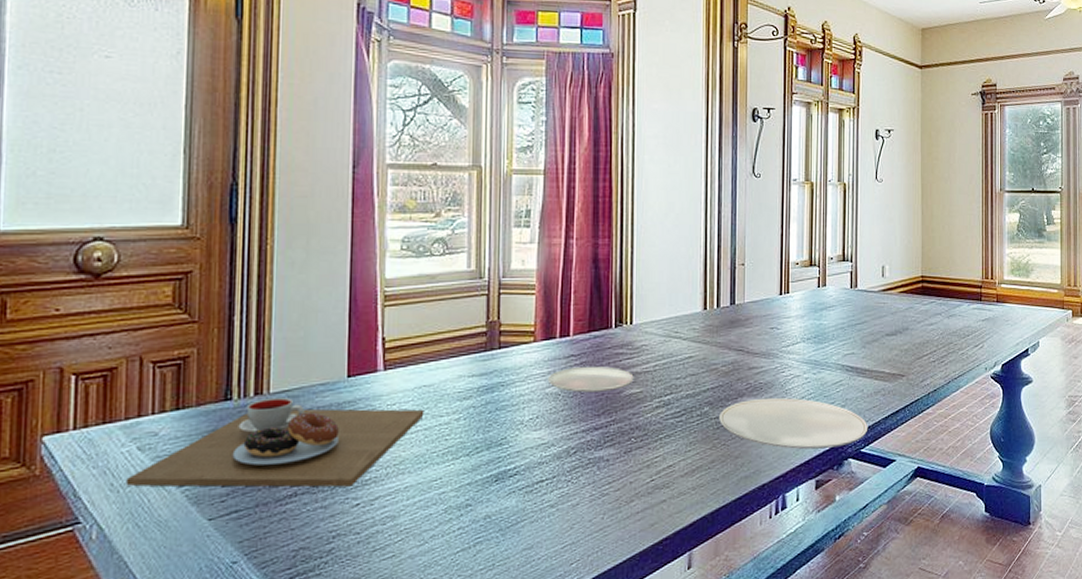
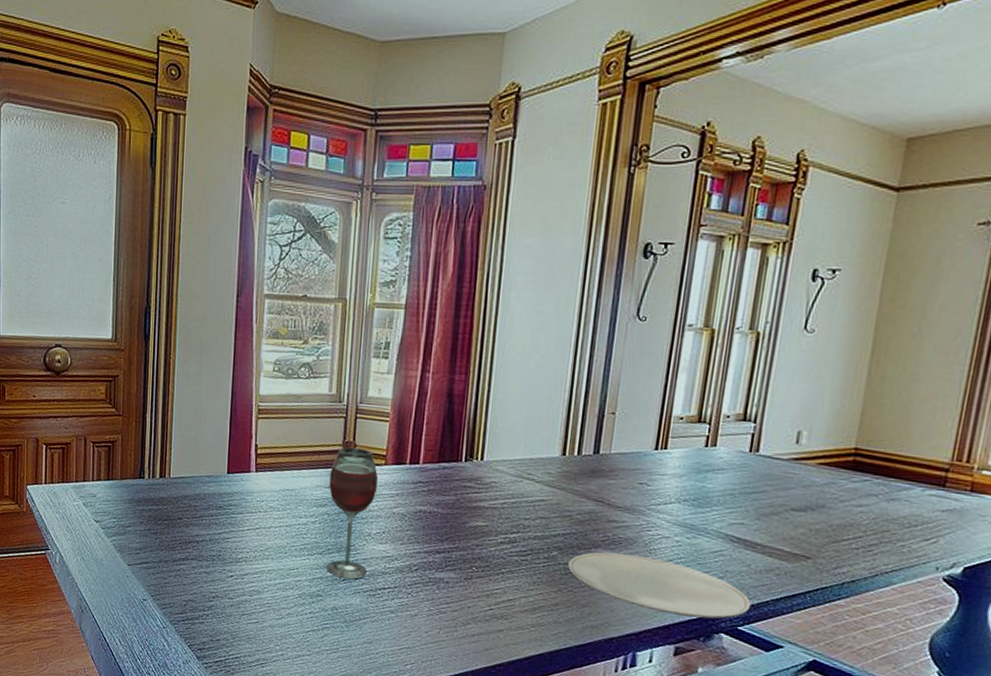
place setting: present [125,397,424,487] -> none [76,481,287,561]
wineglass: none [473,327,528,479] -> present [327,447,379,579]
plate: present [547,366,634,393] -> none [395,493,480,520]

